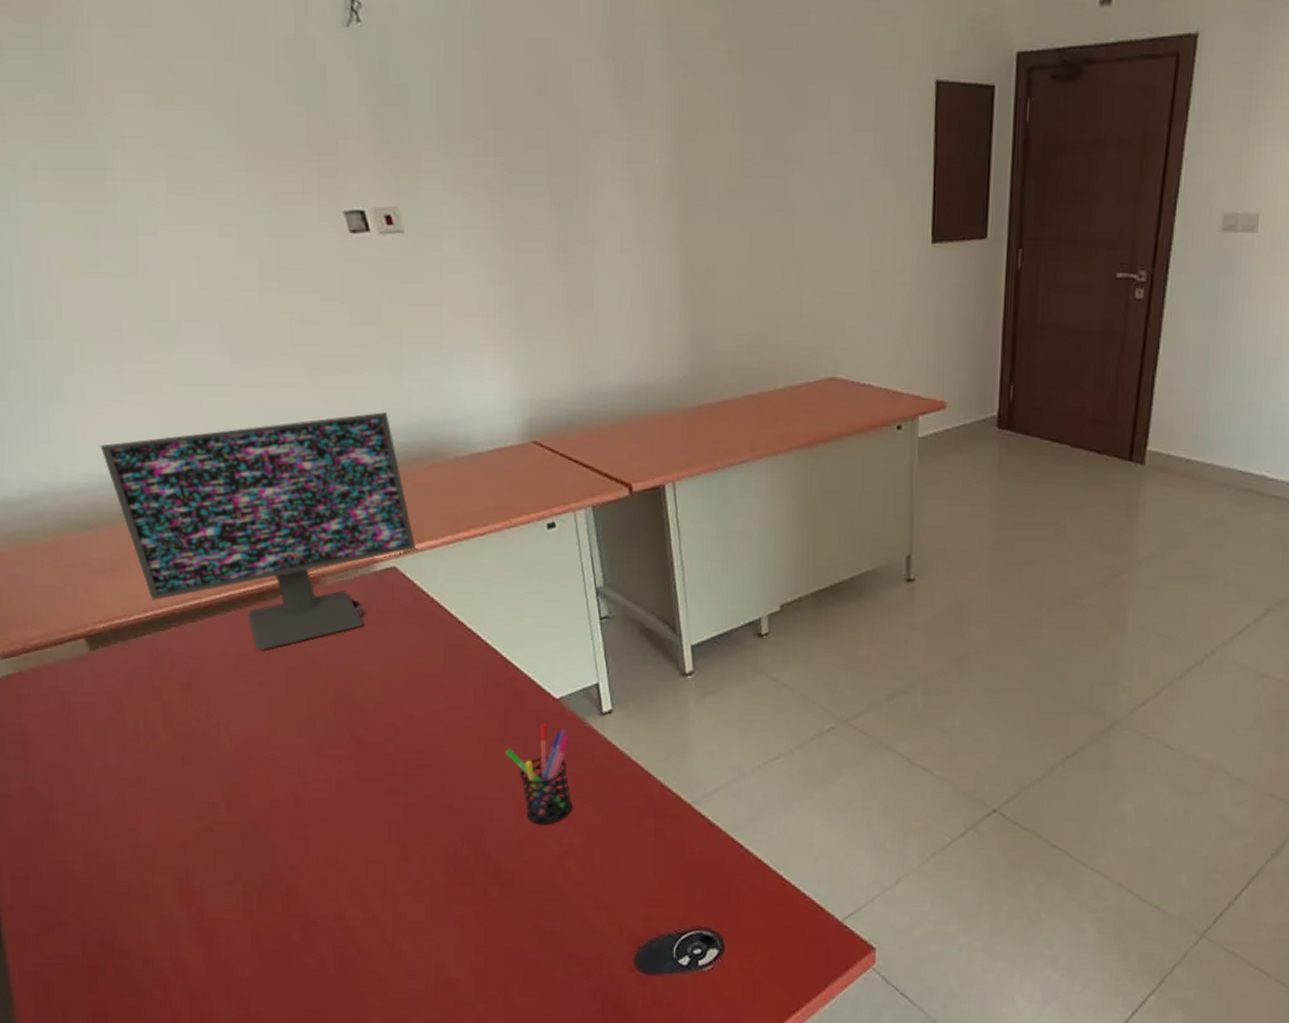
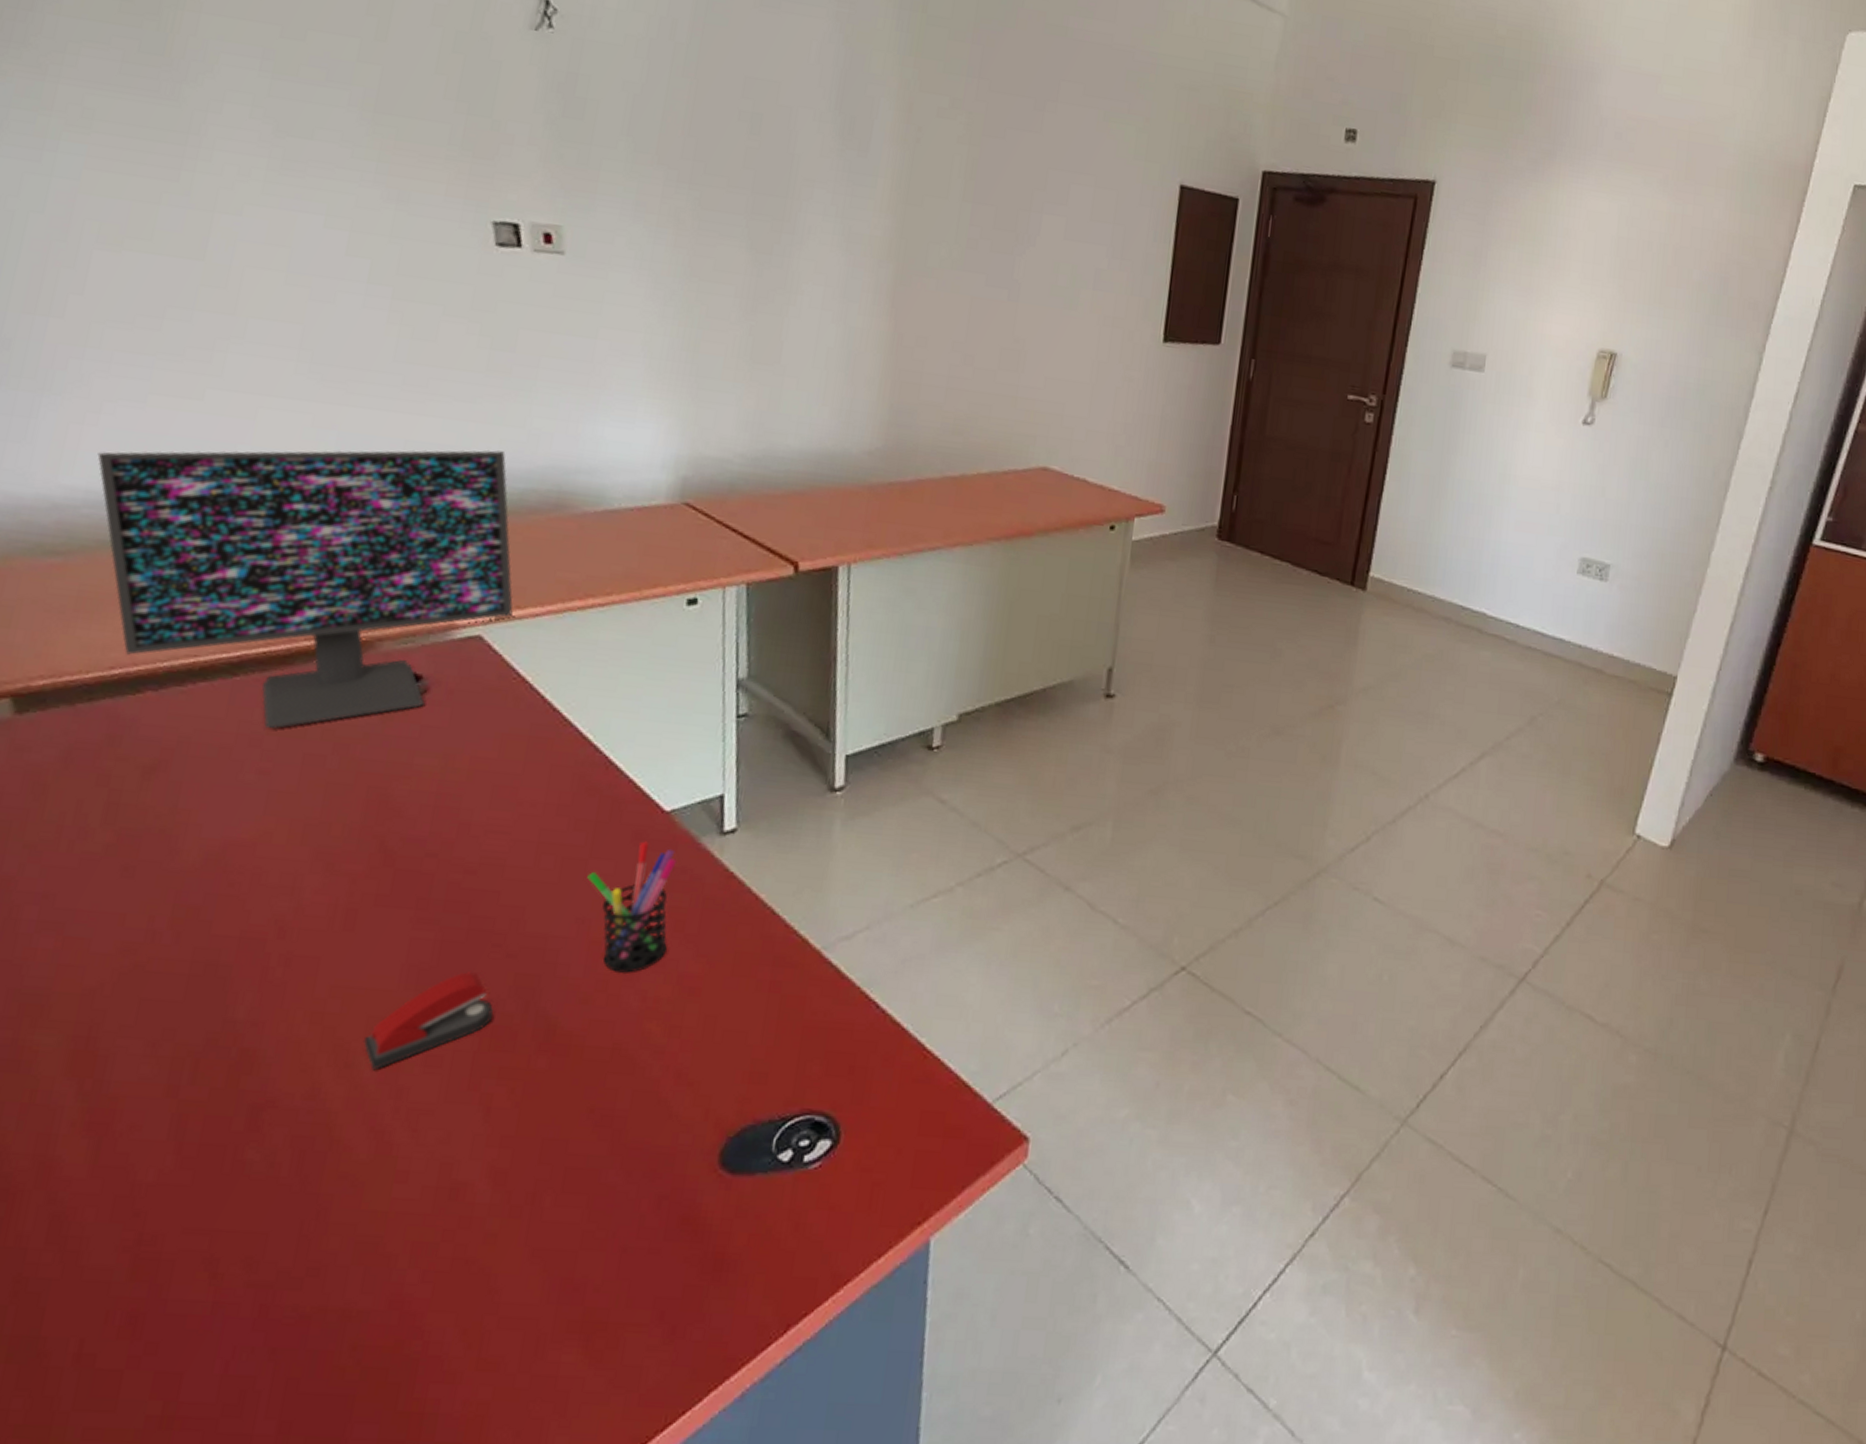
stapler: none [368,827,454,900] -> present [364,972,494,1071]

